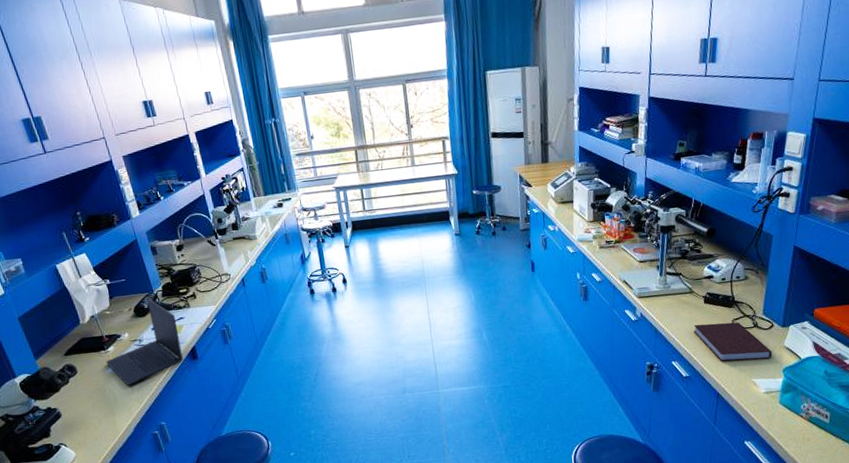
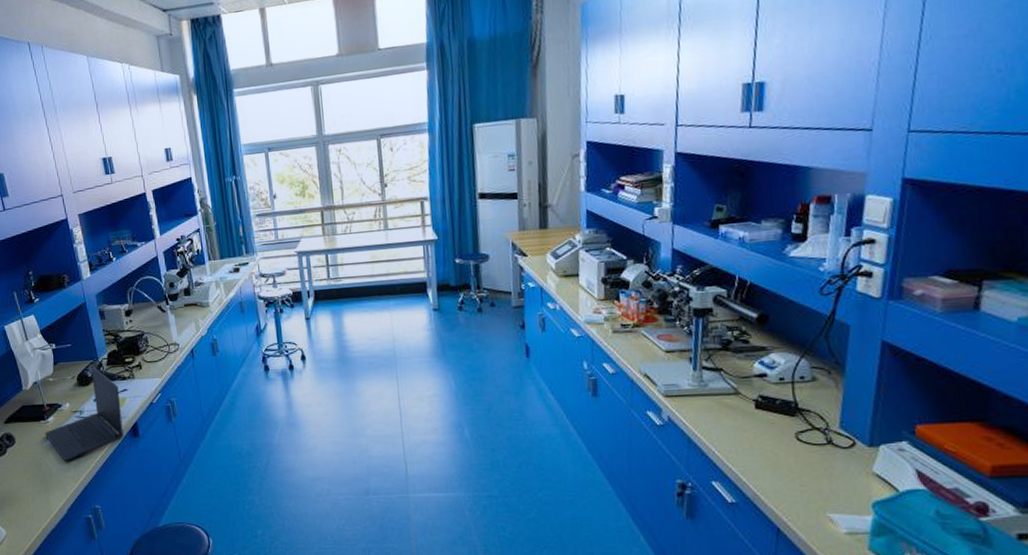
notebook: present [693,322,772,361] -> none [741,435,856,488]

